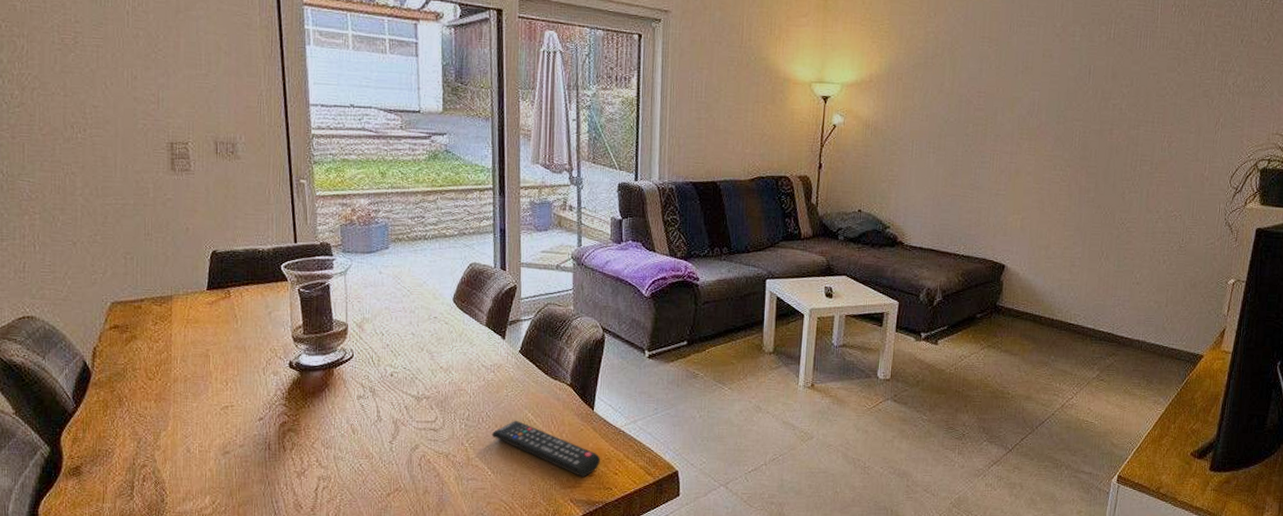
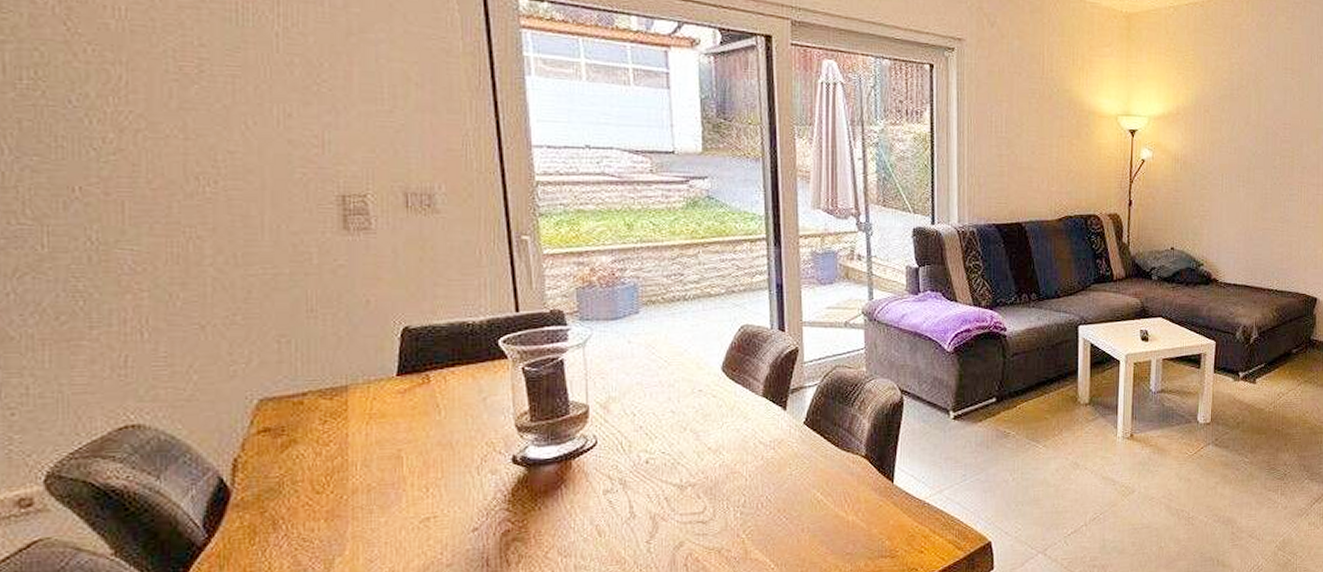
remote control: present [491,421,601,478] -> none [773,503,904,560]

